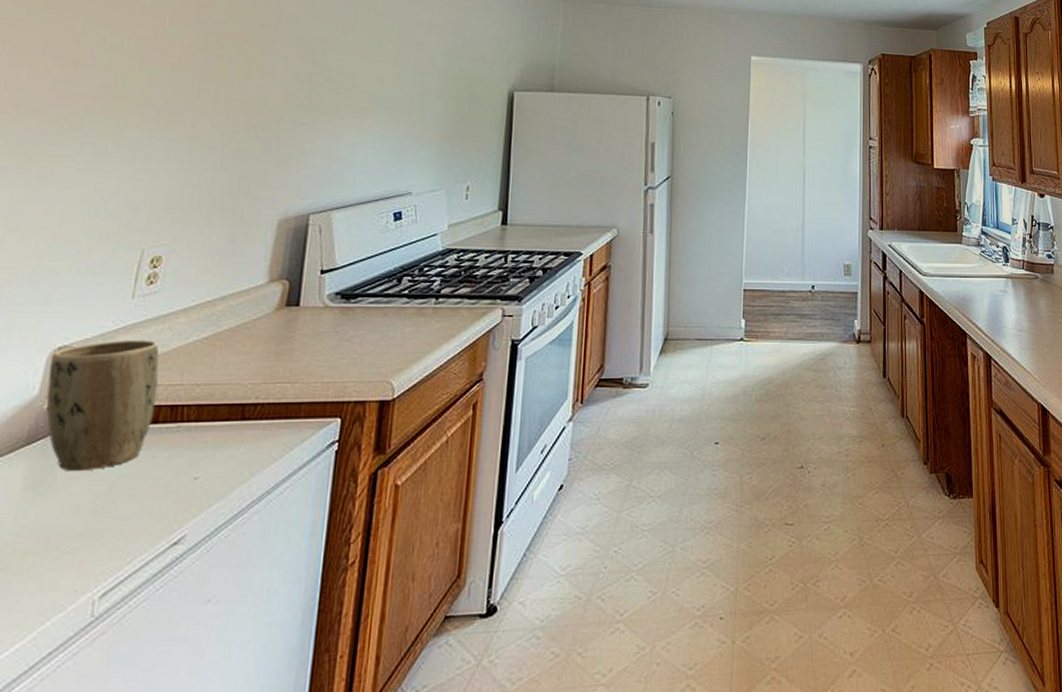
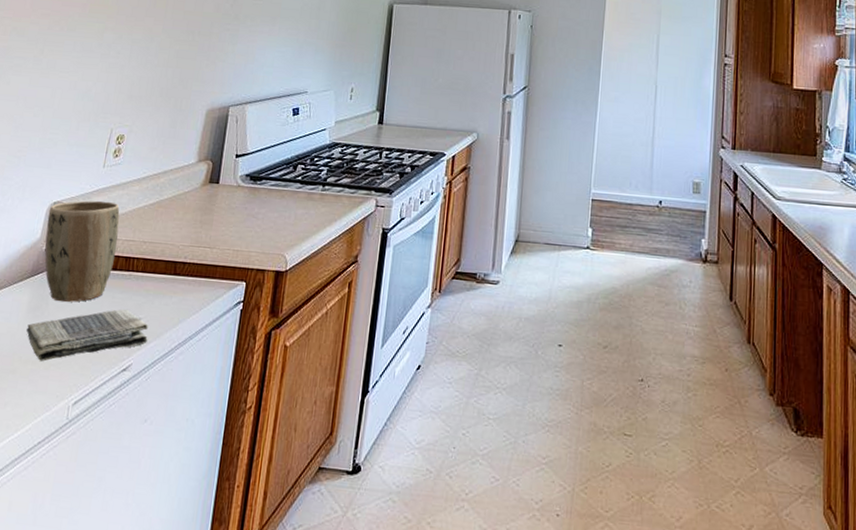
dish towel: none [21,470,208,550] -> present [25,309,148,361]

